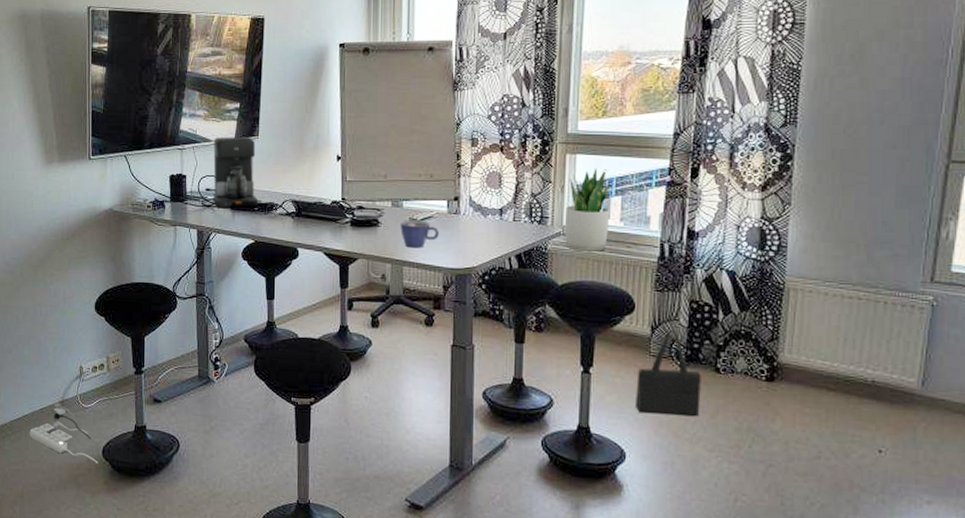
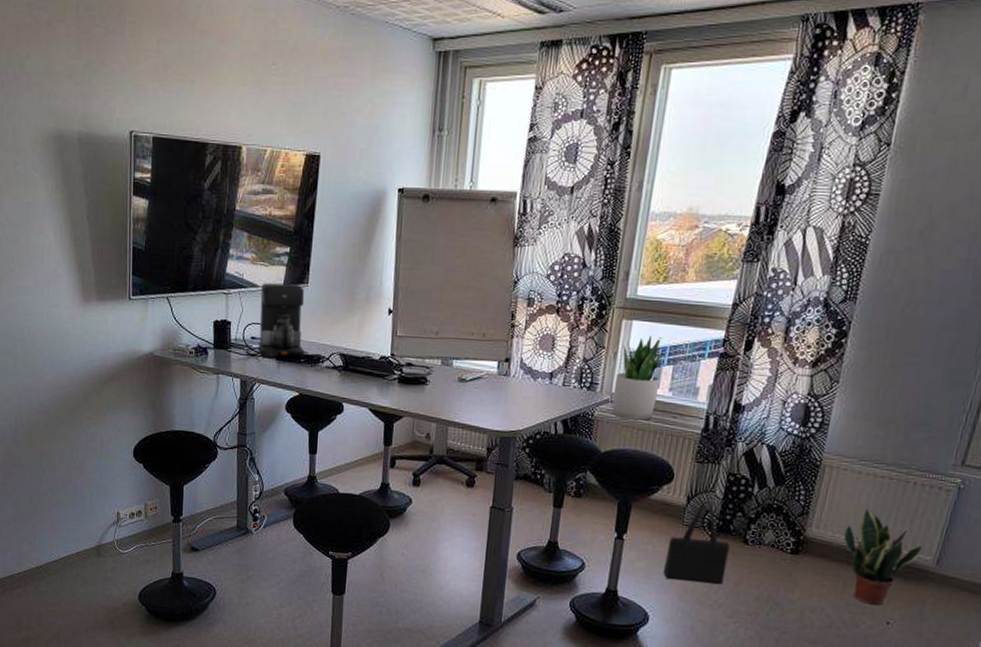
power strip: present [29,402,99,465] -> none [65,547,135,608]
cup: present [400,220,439,248] -> none [448,379,487,409]
potted plant: none [819,330,904,432] -> present [843,508,923,605]

